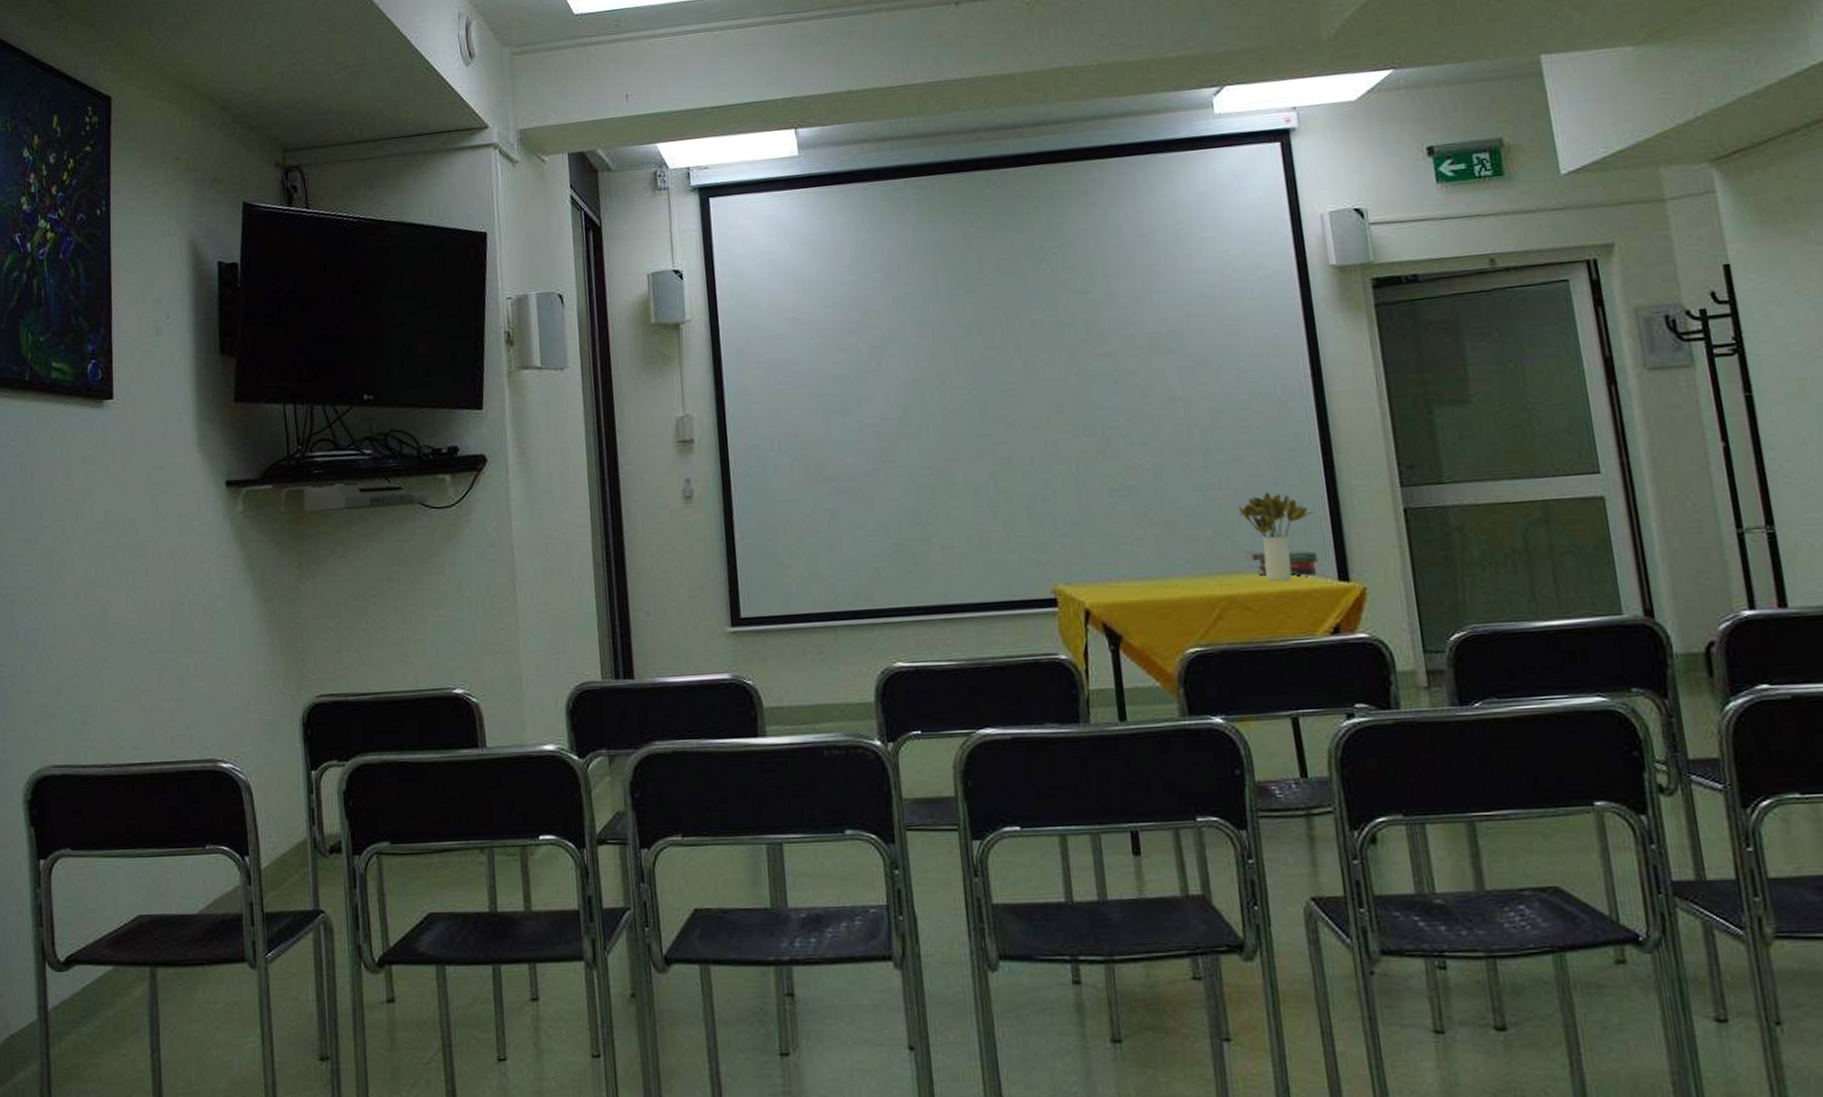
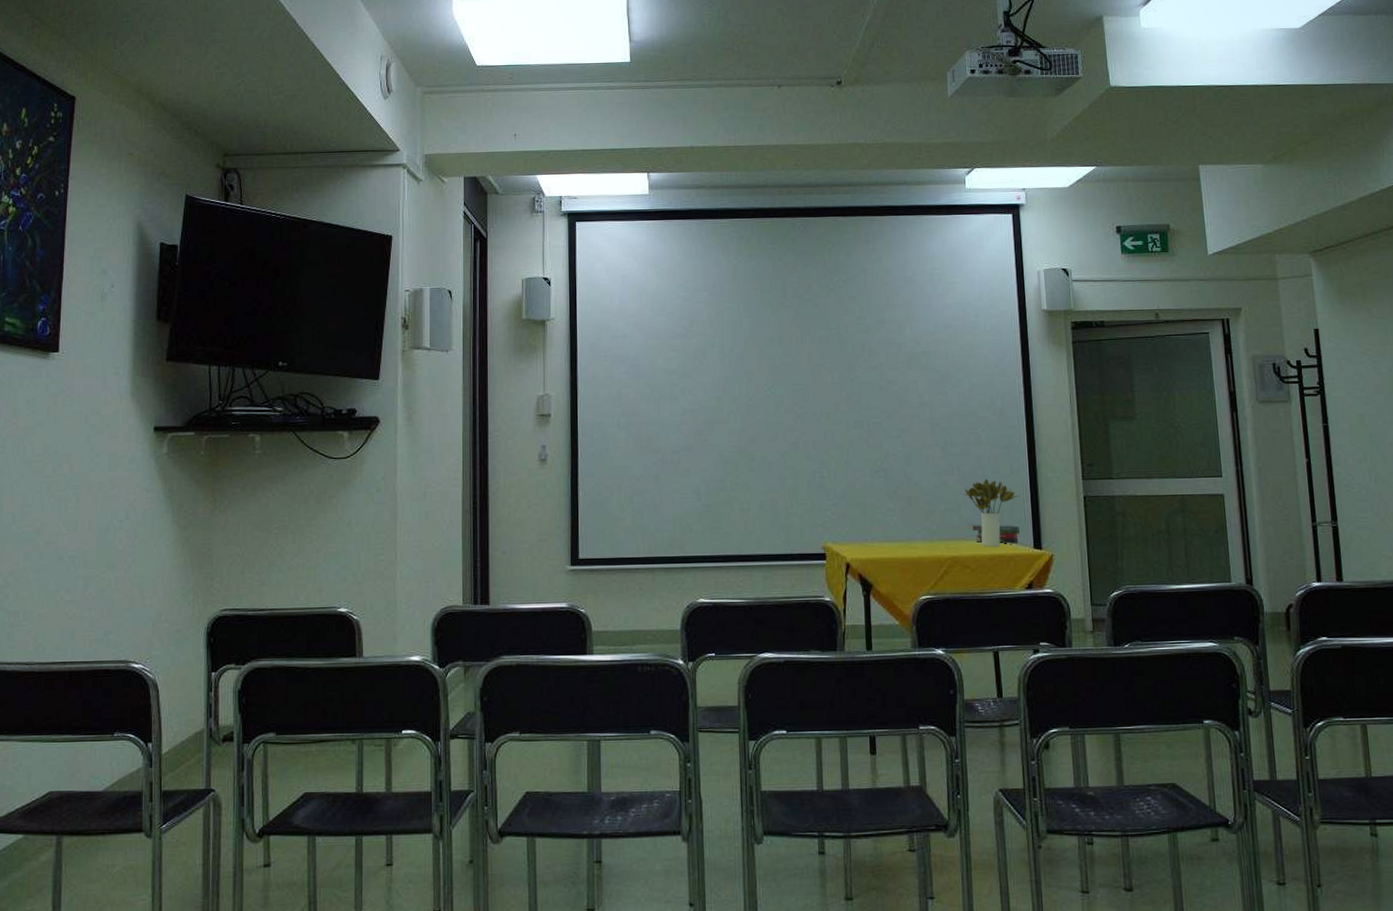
router: present [303,481,428,512] -> none [221,435,328,457]

